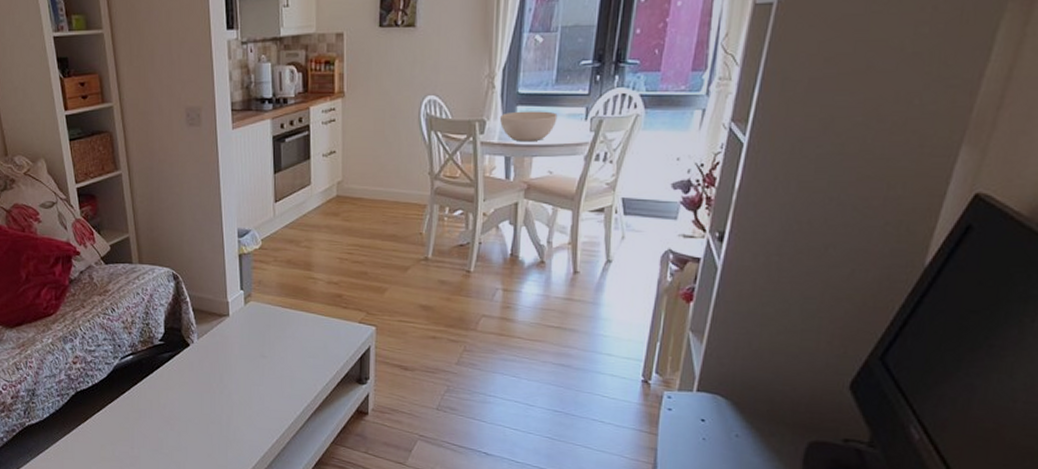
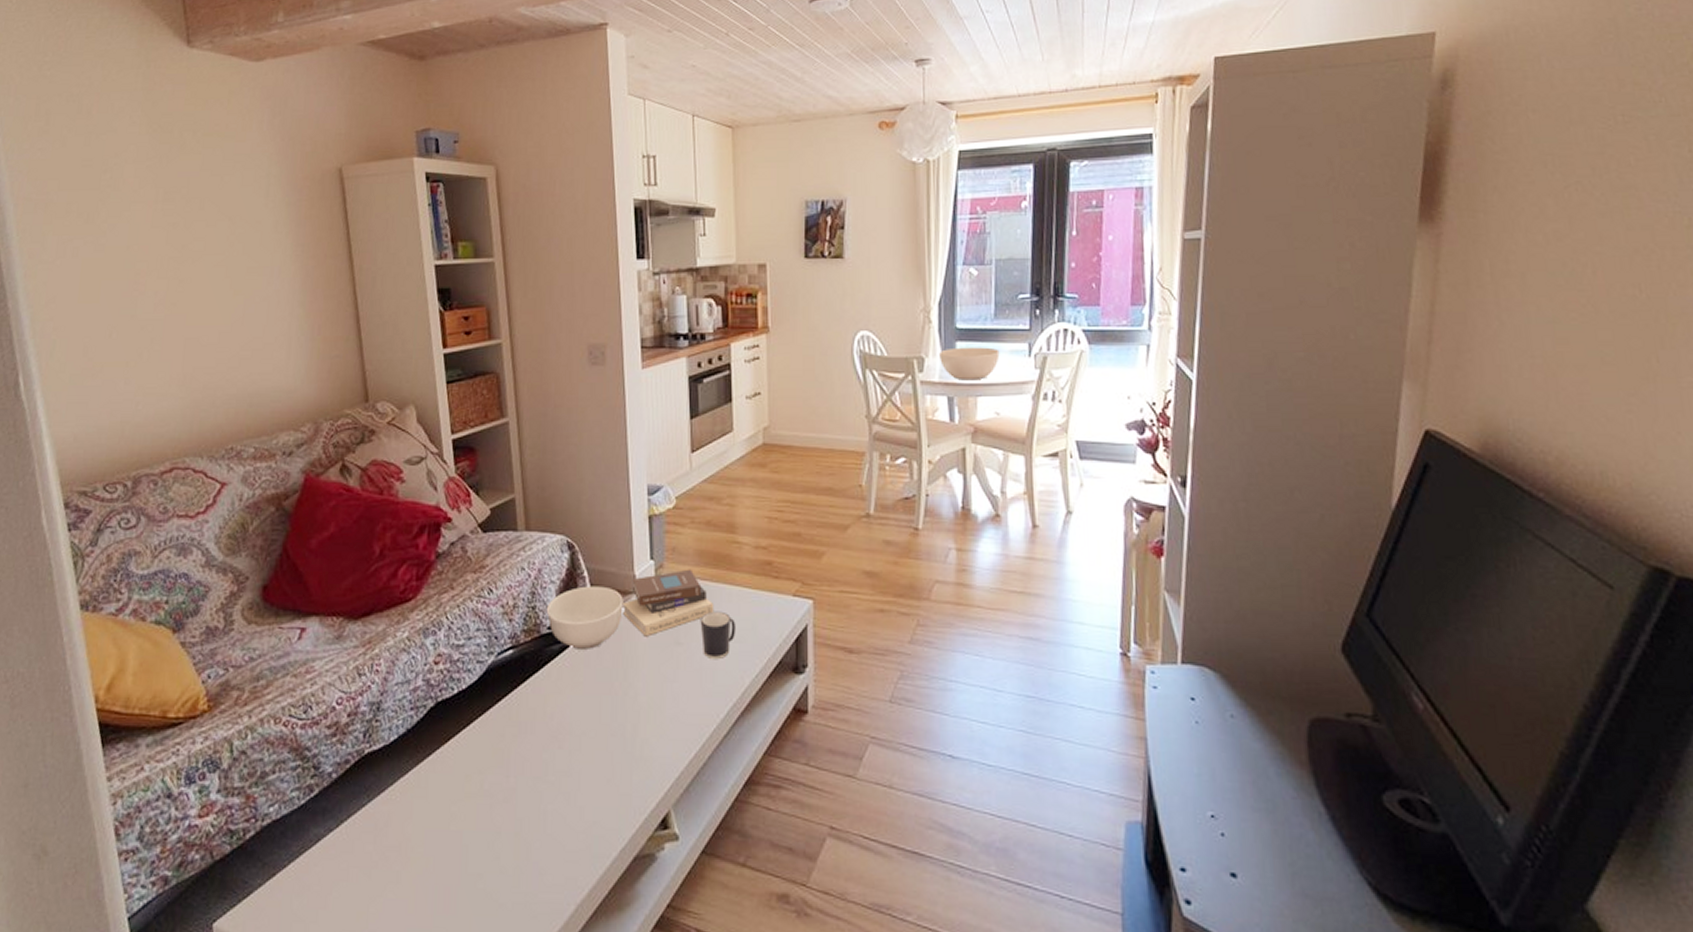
bowl: none [157,309,219,358] -> present [546,586,623,649]
books: none [218,298,293,350] -> present [622,569,715,637]
mug: none [281,332,310,370] -> present [700,611,735,659]

